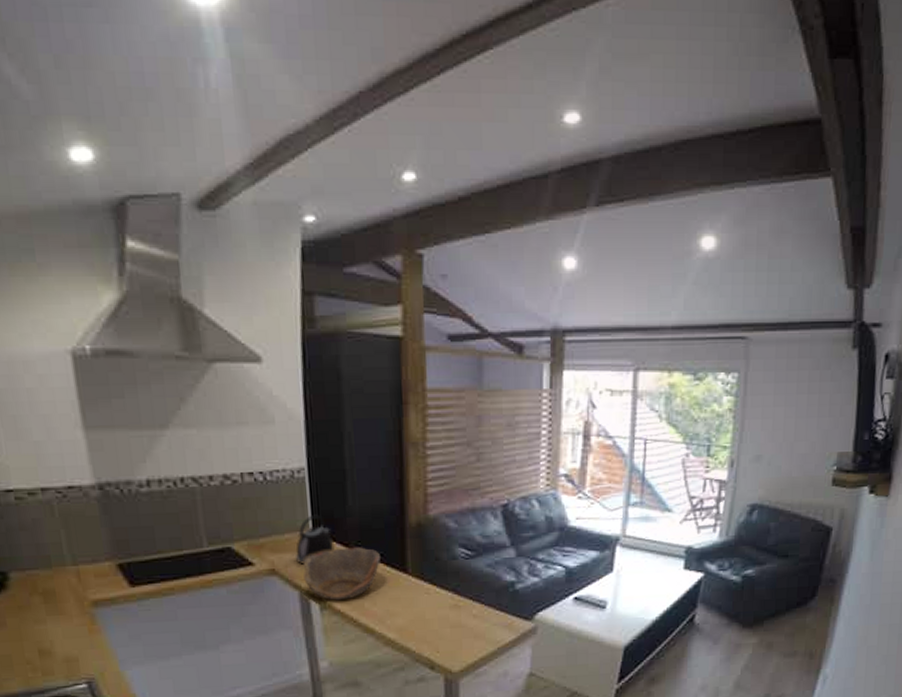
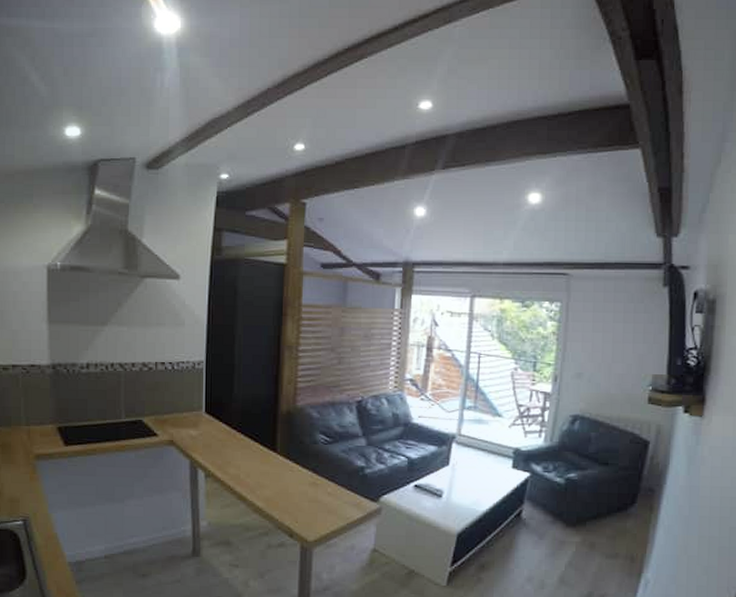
kettle: present [295,514,335,565] -> none [190,399,221,438]
bowl: present [303,547,380,601] -> none [195,427,256,471]

